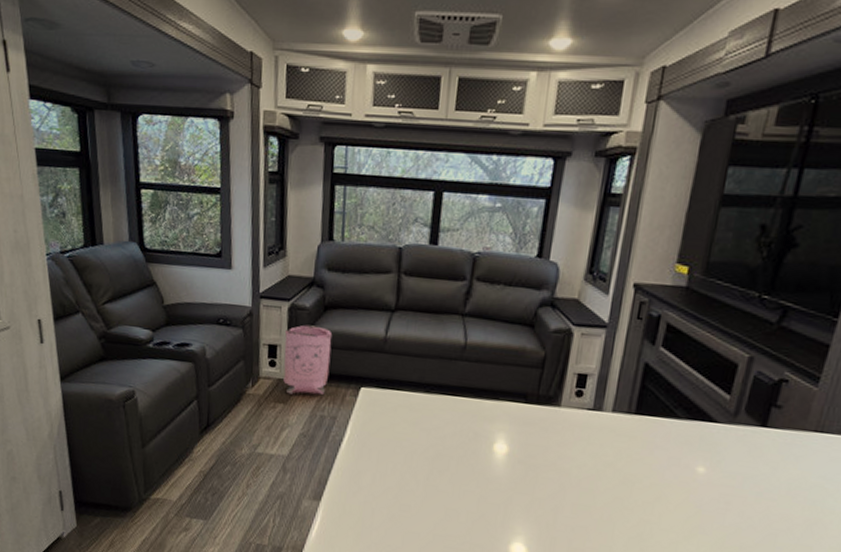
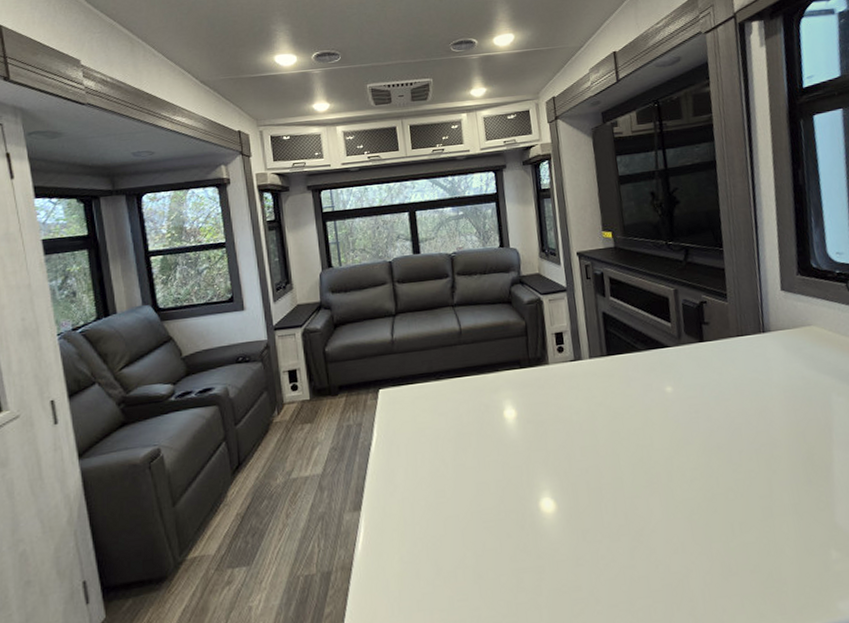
bag: present [283,325,333,395] -> none [302,343,349,413]

